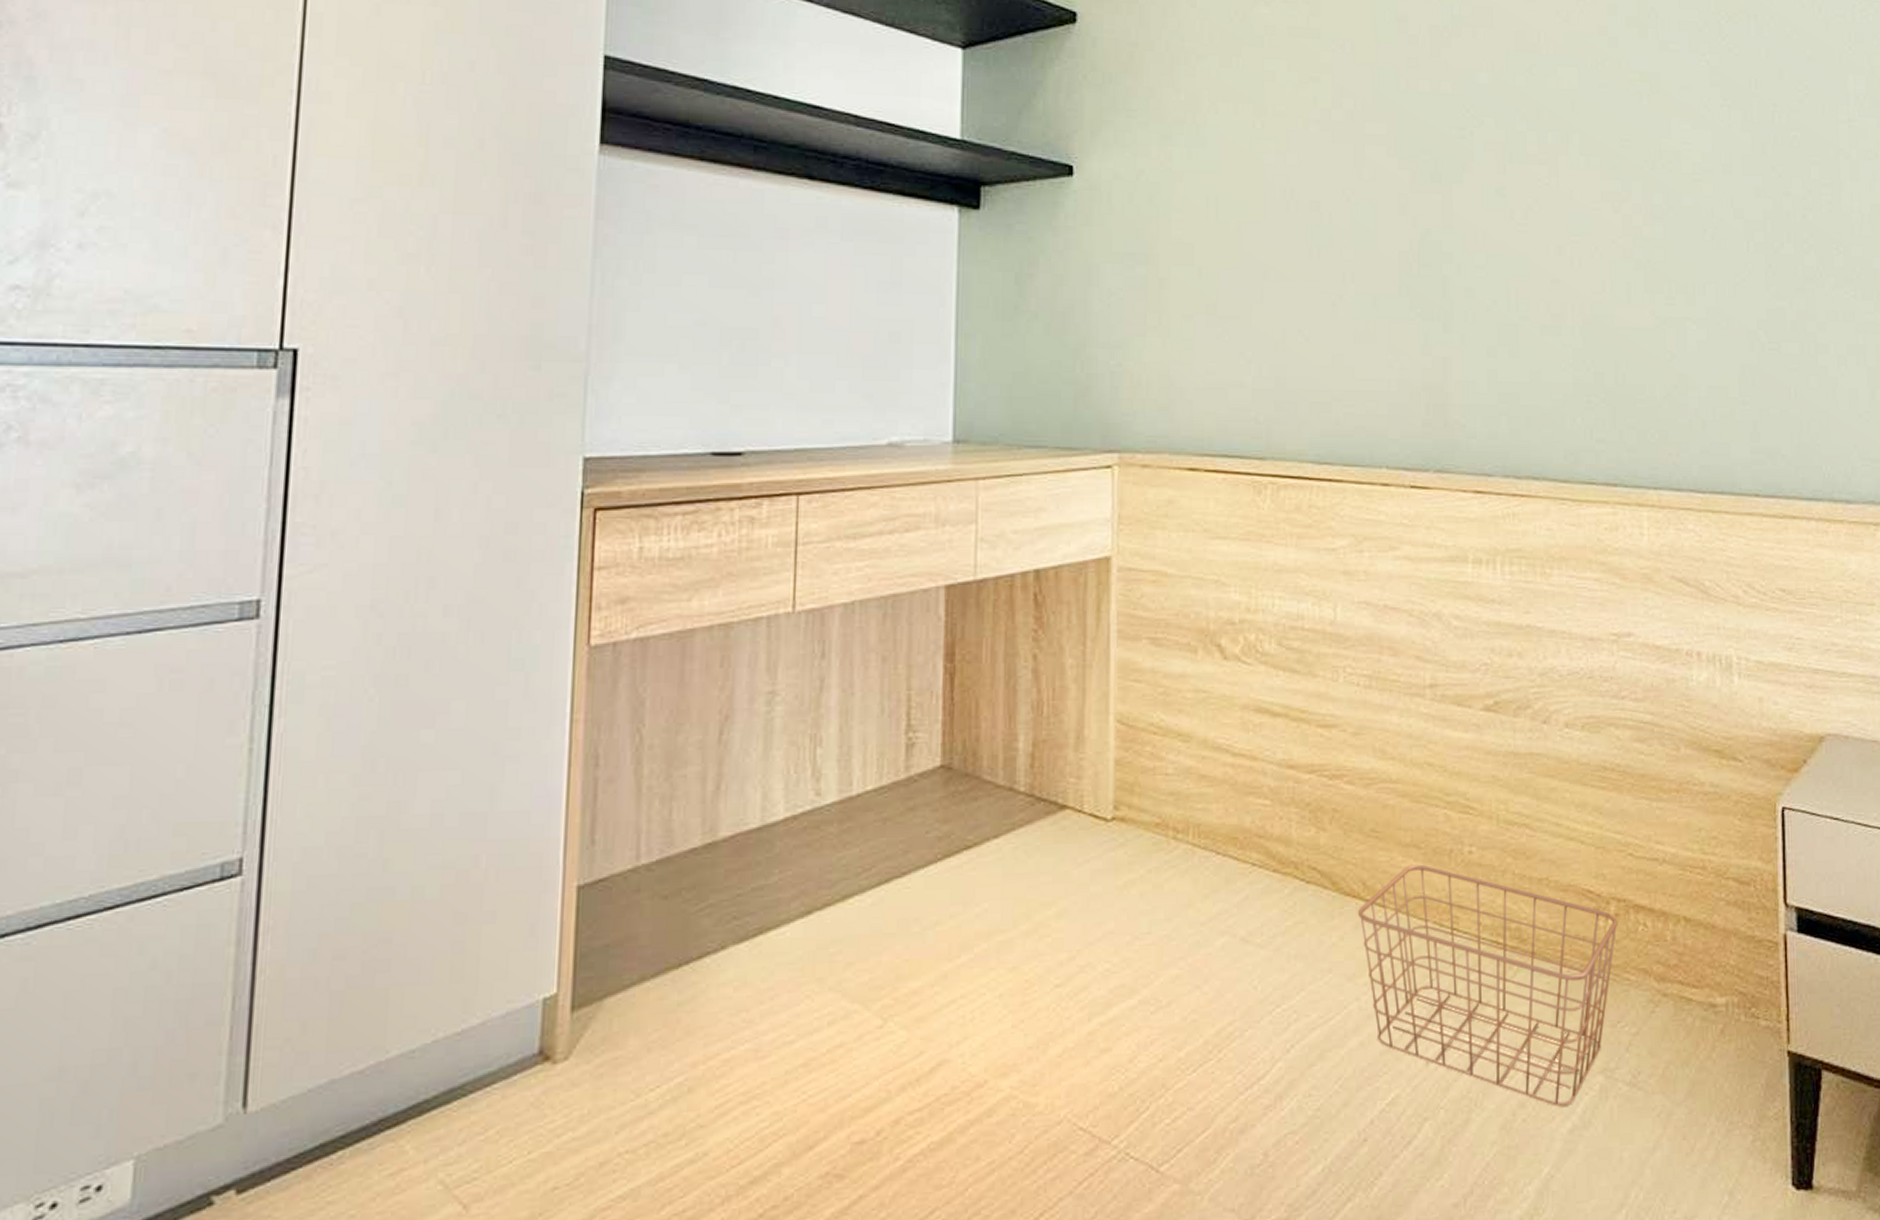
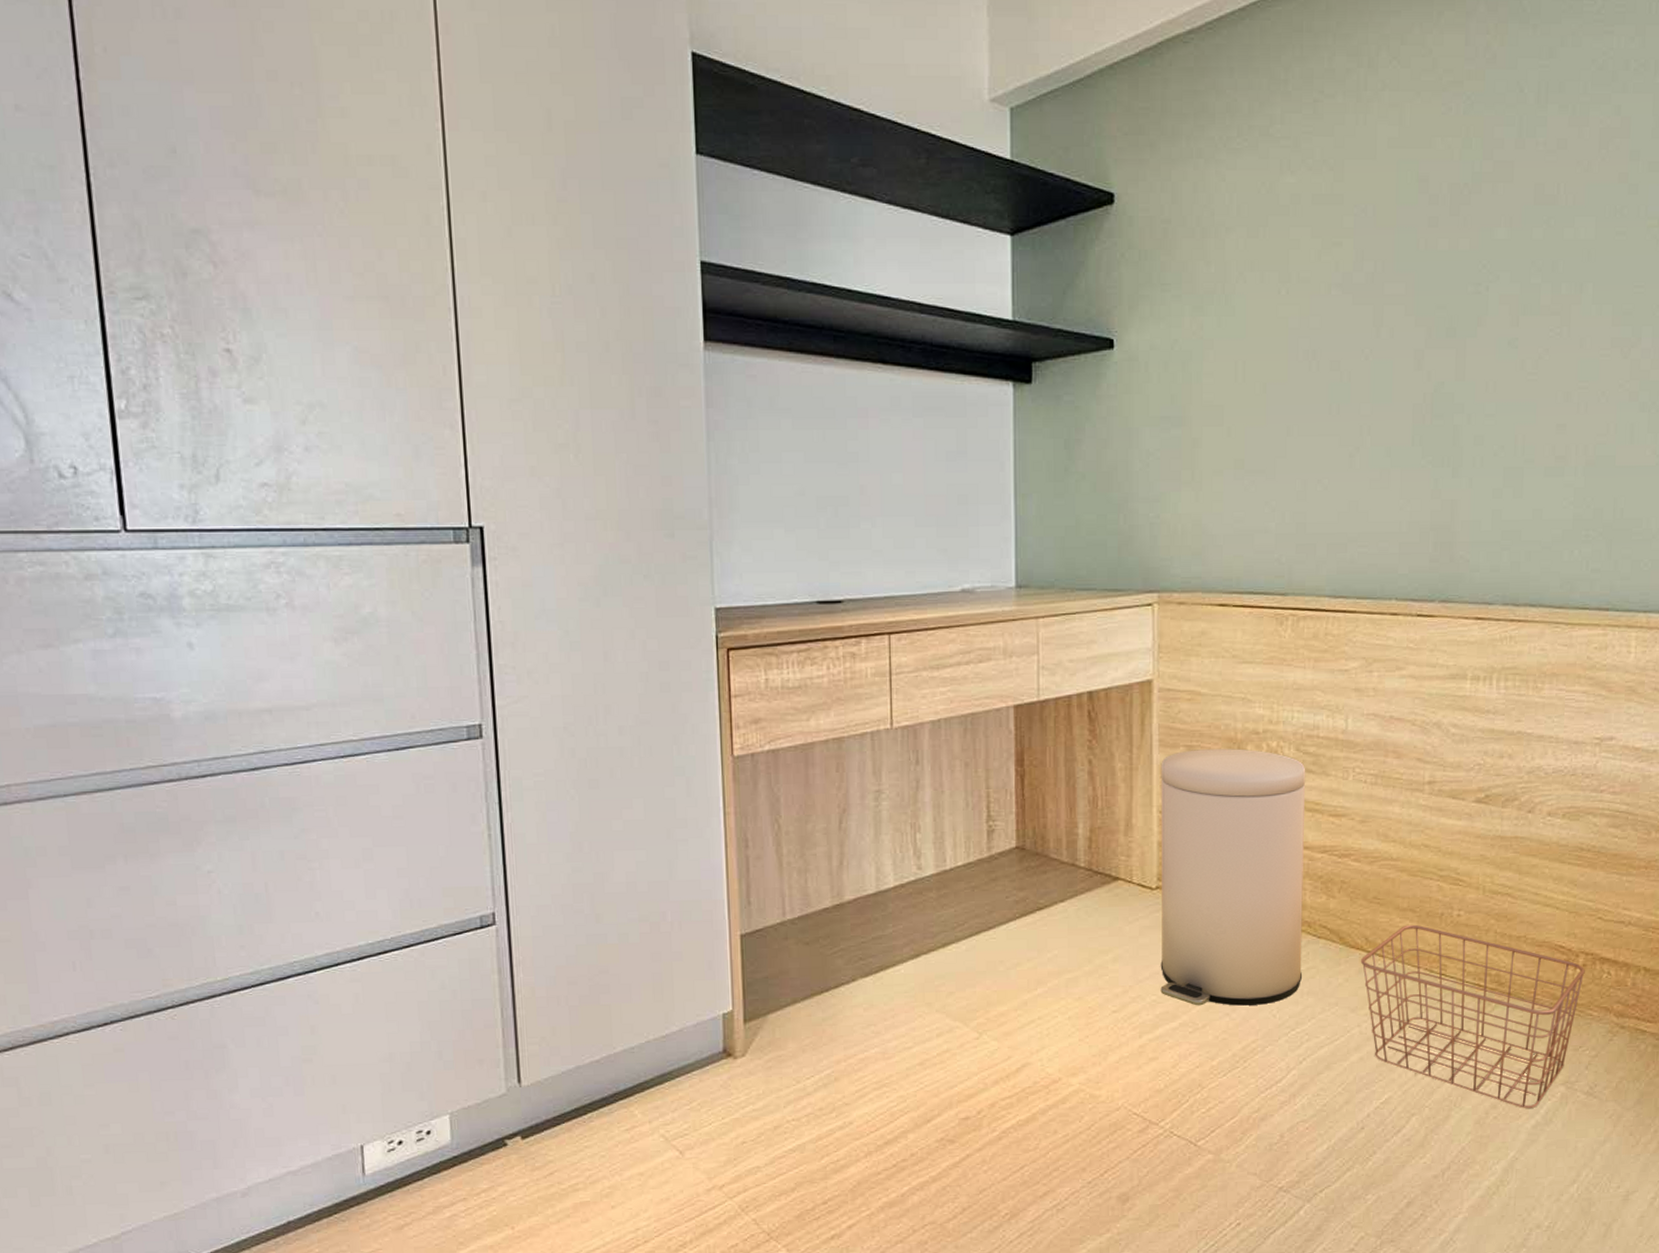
pedal bin: none [1115,642,1290,976] -> present [1160,749,1306,1006]

